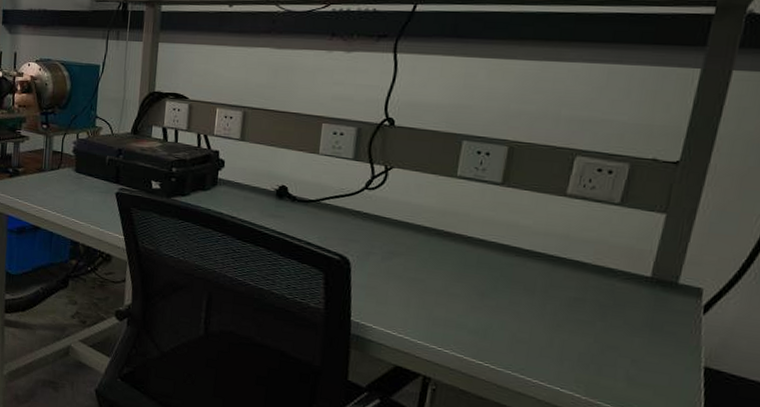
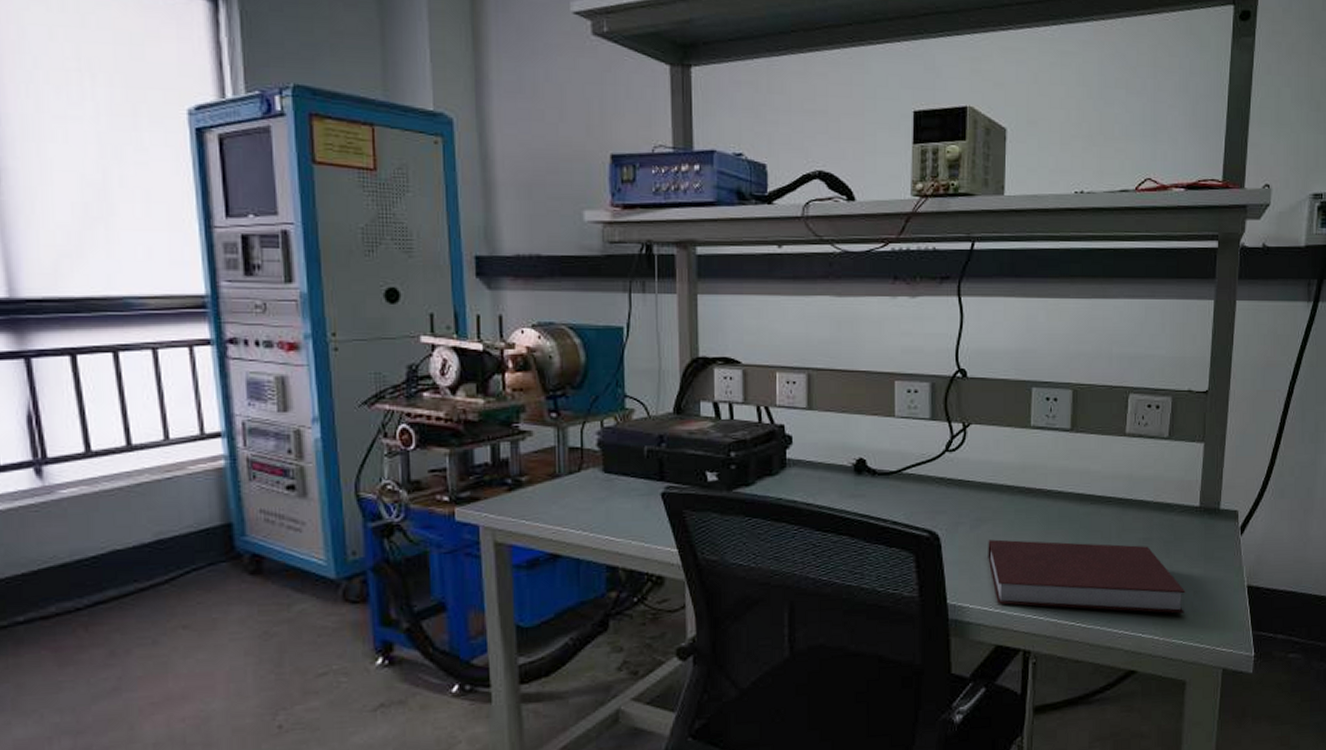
notebook: none [396,272,621,379] -> present [988,539,1186,614]

